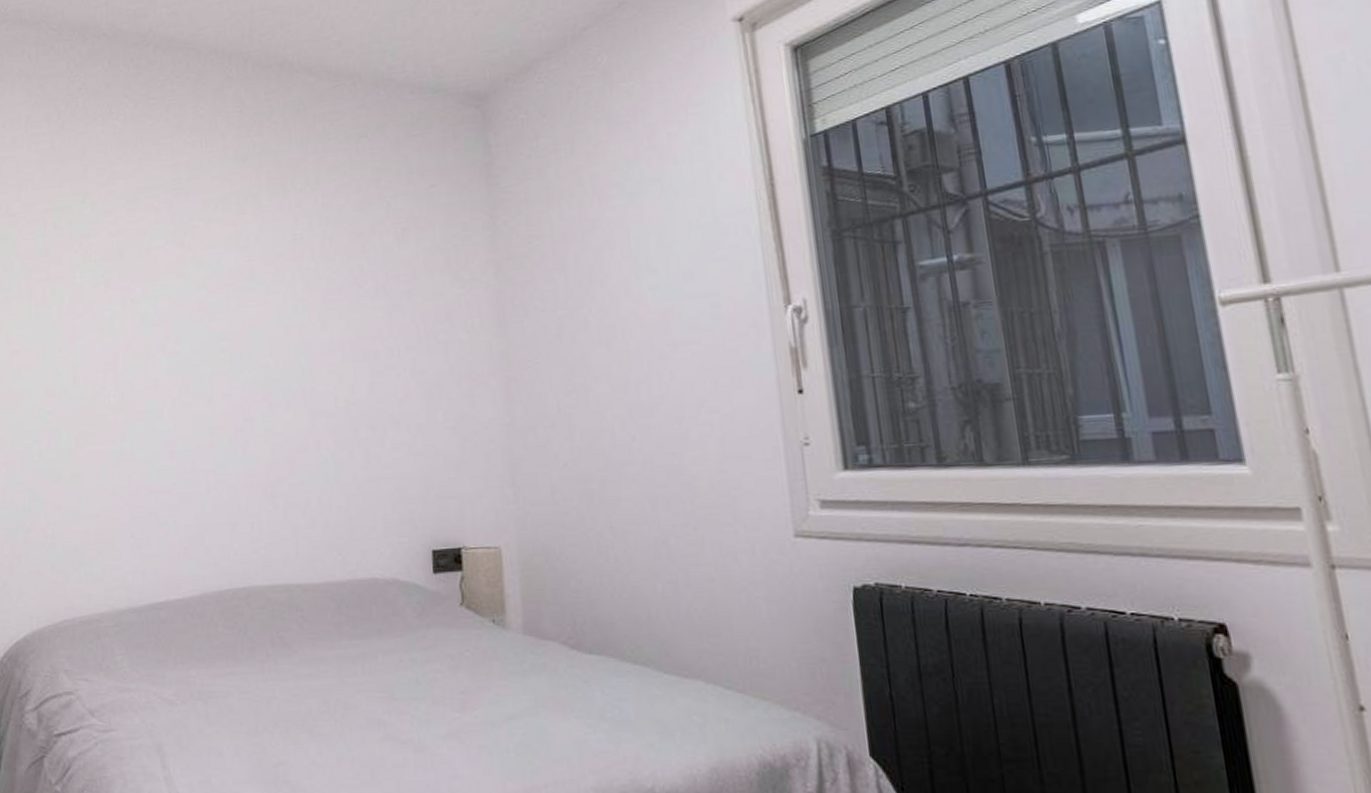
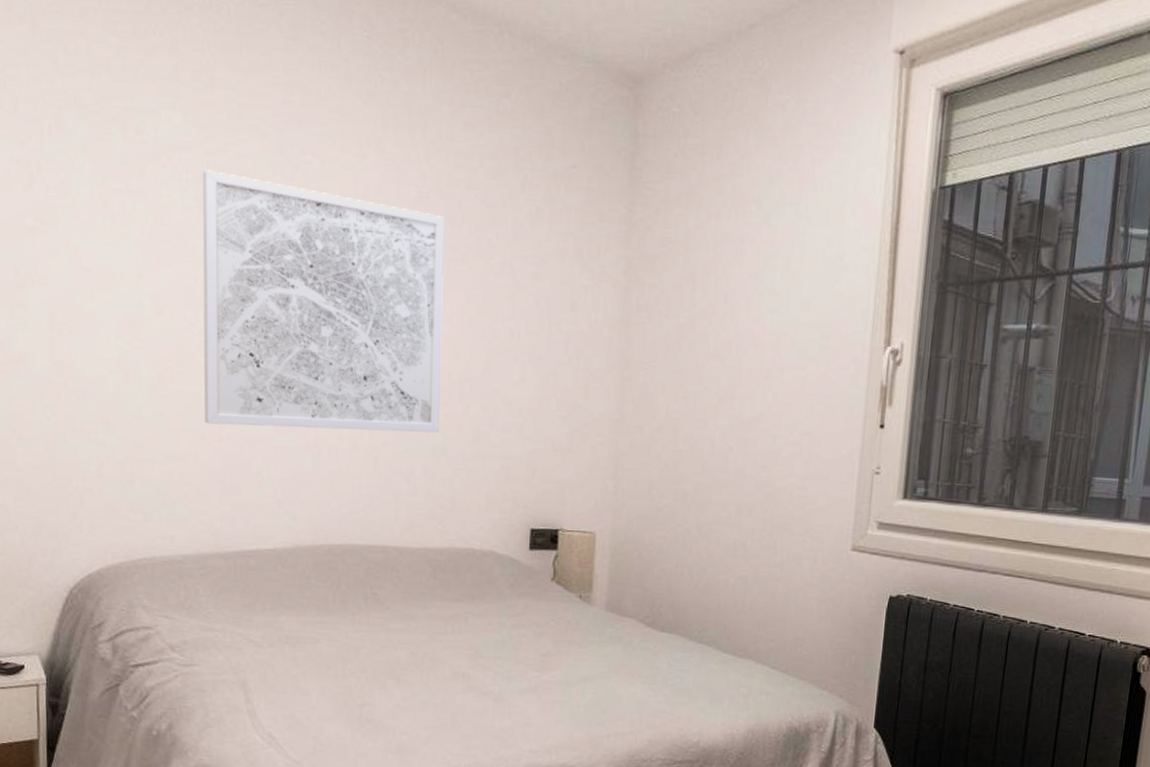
wall art: none [108,248,331,479] -> present [202,170,445,433]

